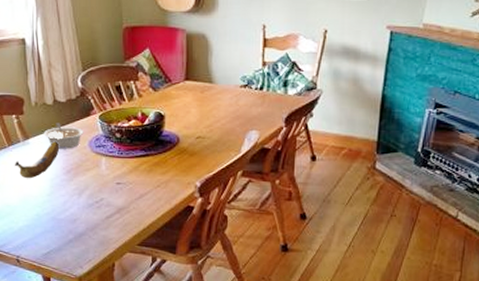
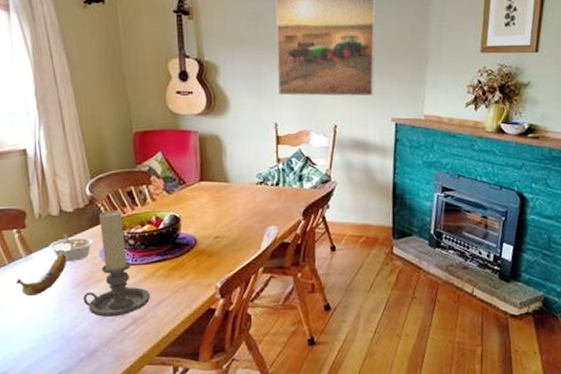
candle holder: none [73,102,134,205] -> present [83,210,151,318]

